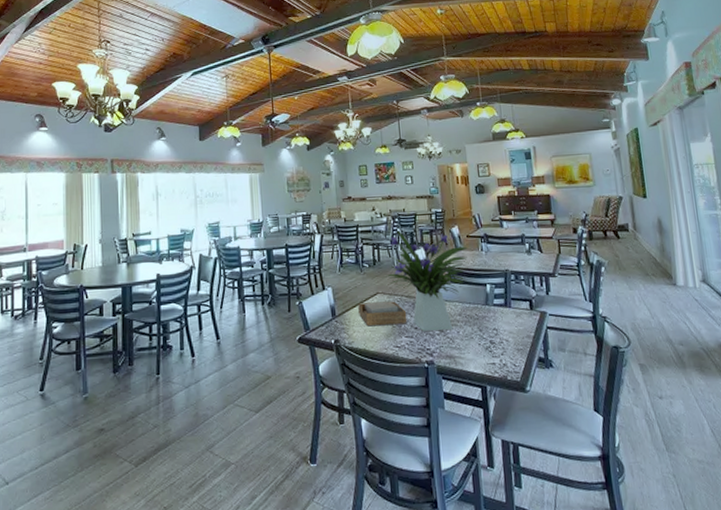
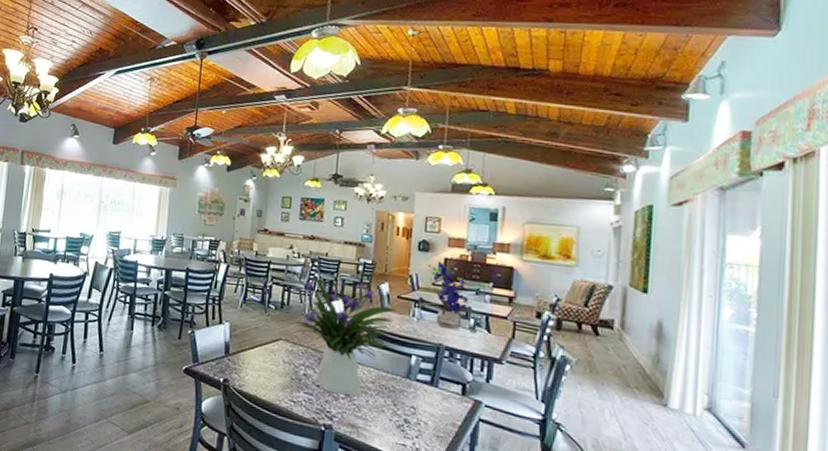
napkin holder: present [358,301,407,327] -> none [255,346,310,379]
flower arrangement: none [483,199,533,256] -> present [417,261,481,330]

